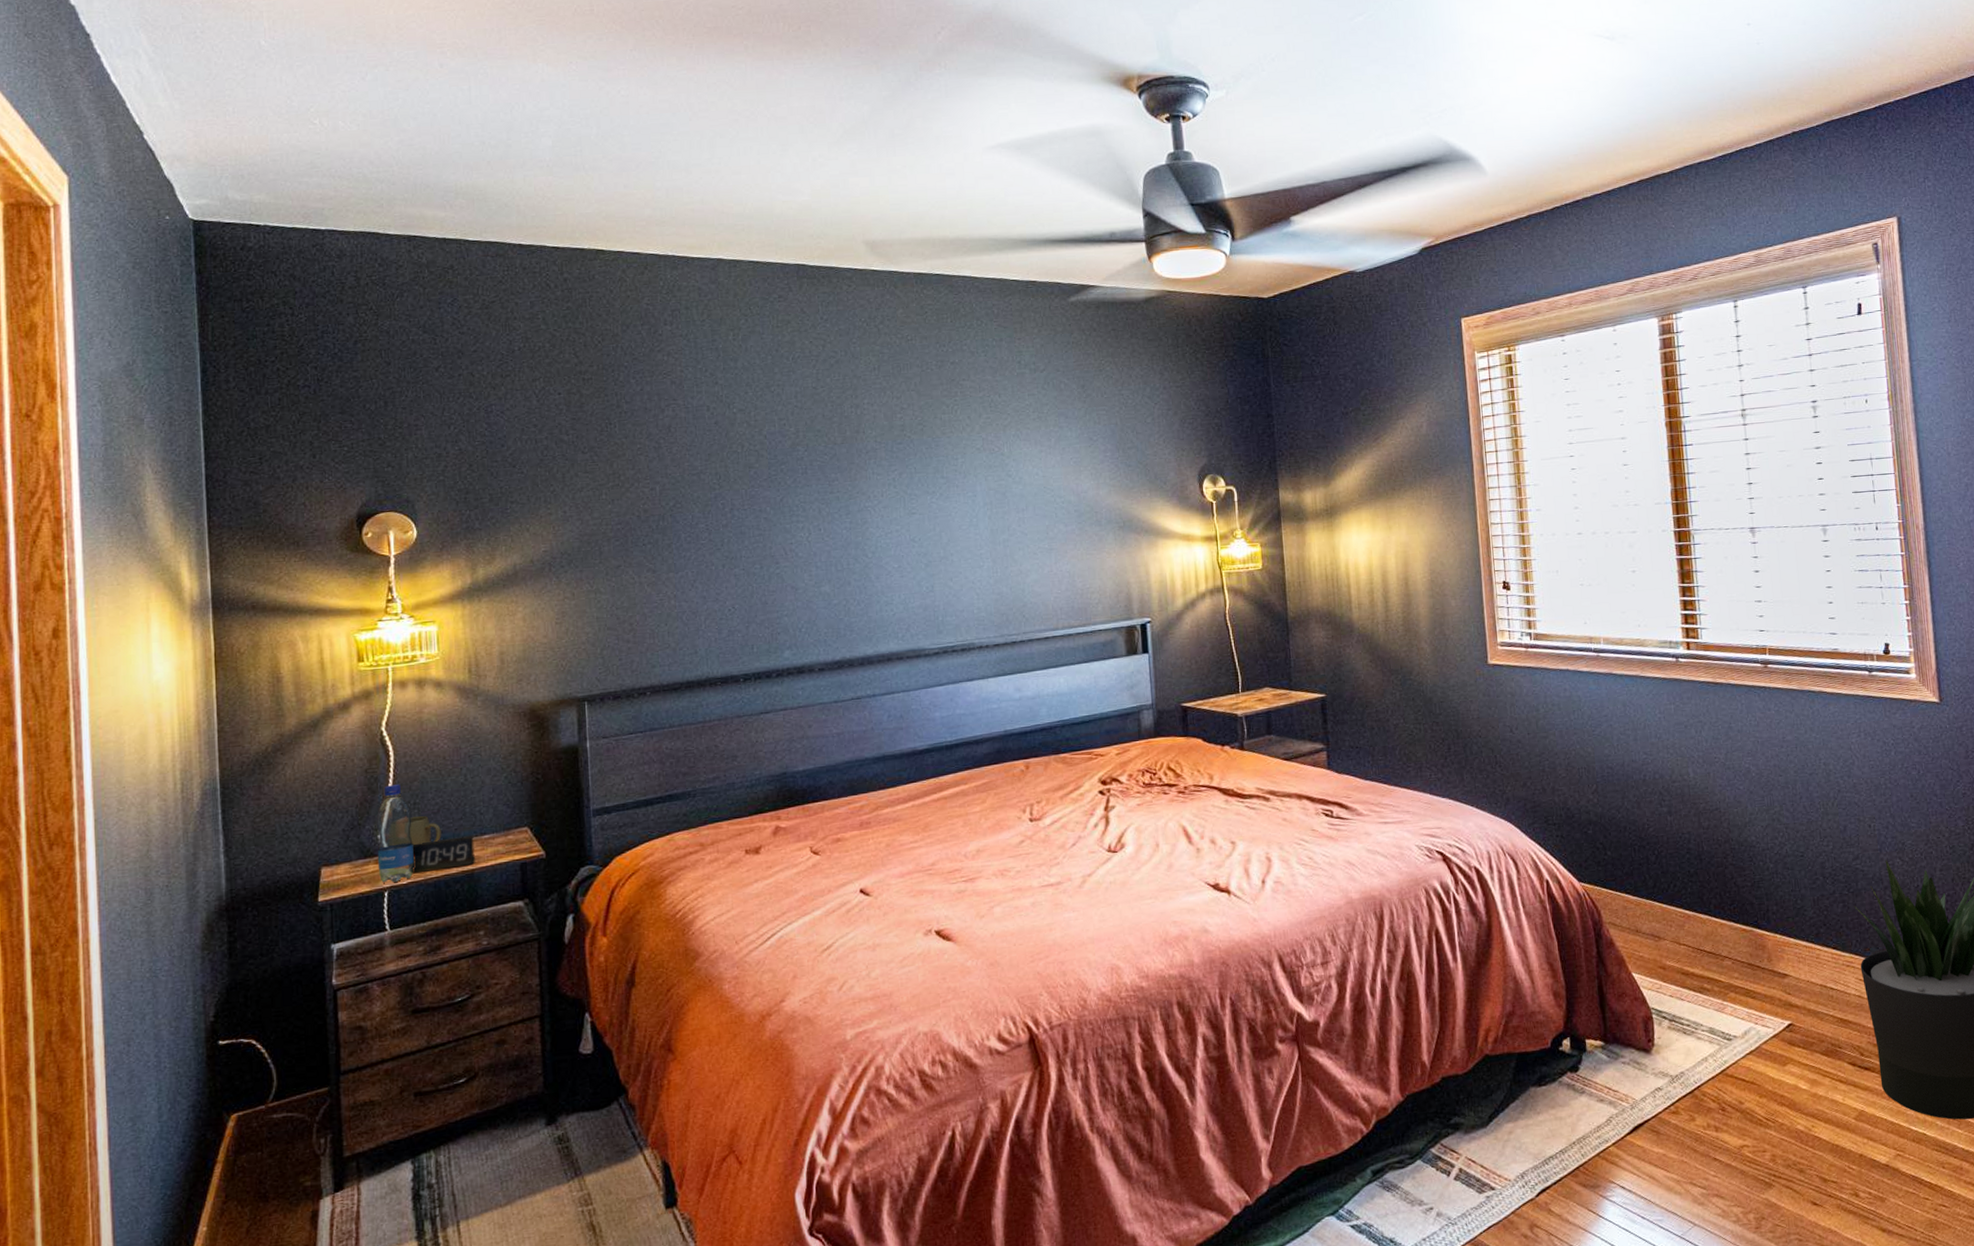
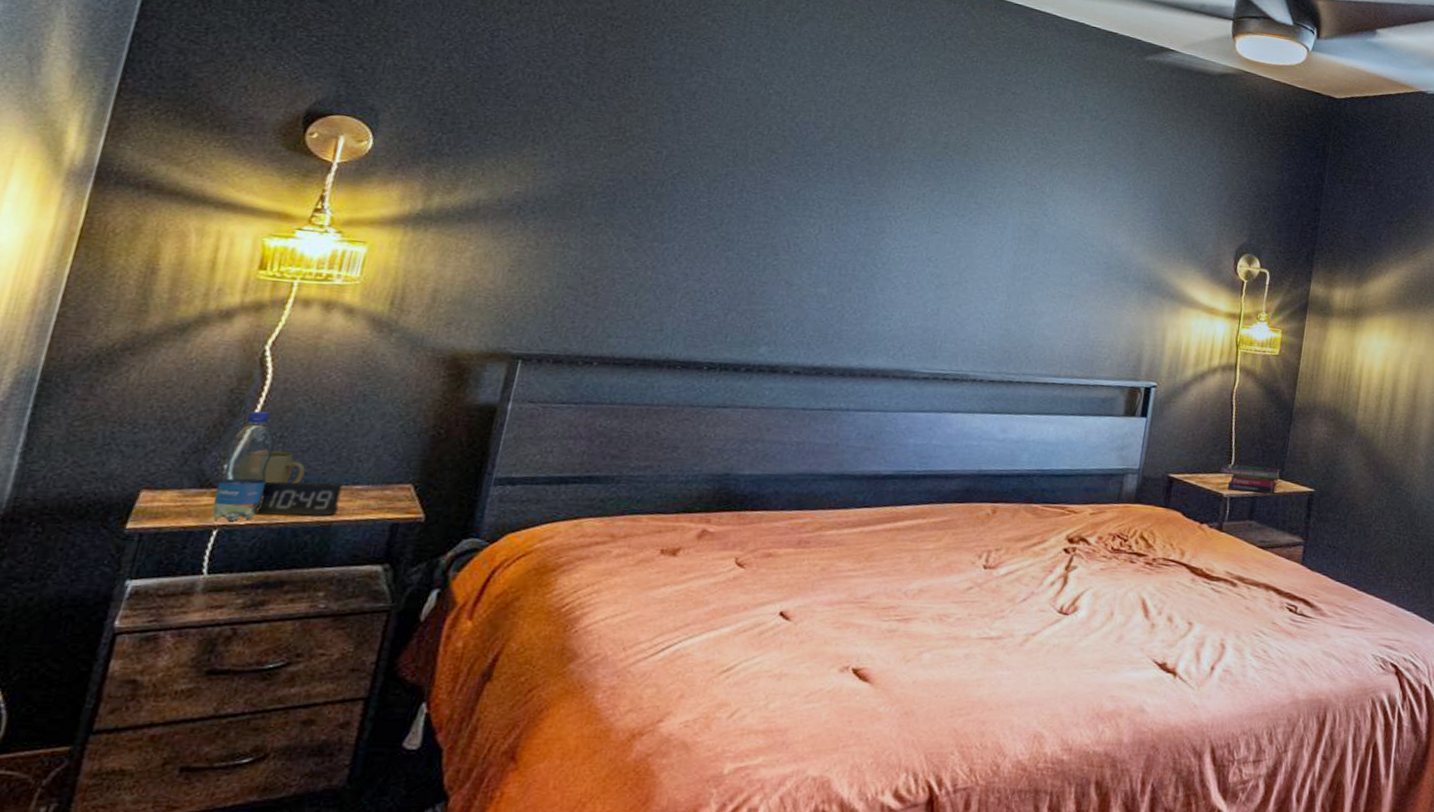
books: none [1229,680,1289,709] -> present [1219,463,1280,494]

